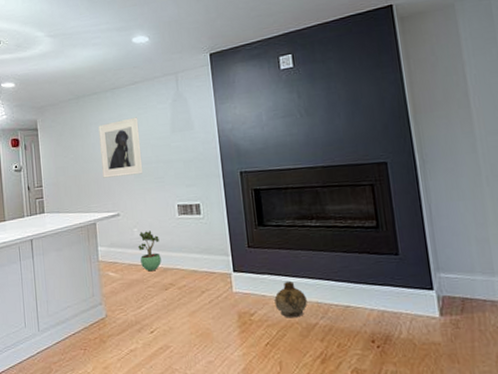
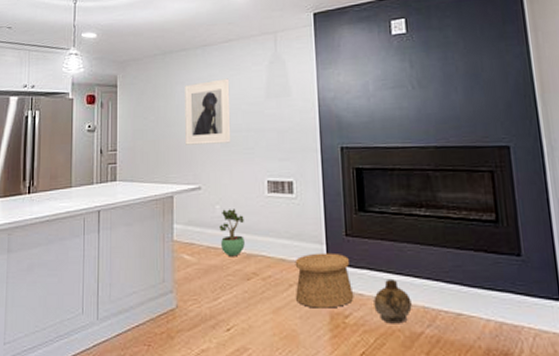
basket: none [205,262,258,310] -> present [295,252,354,308]

